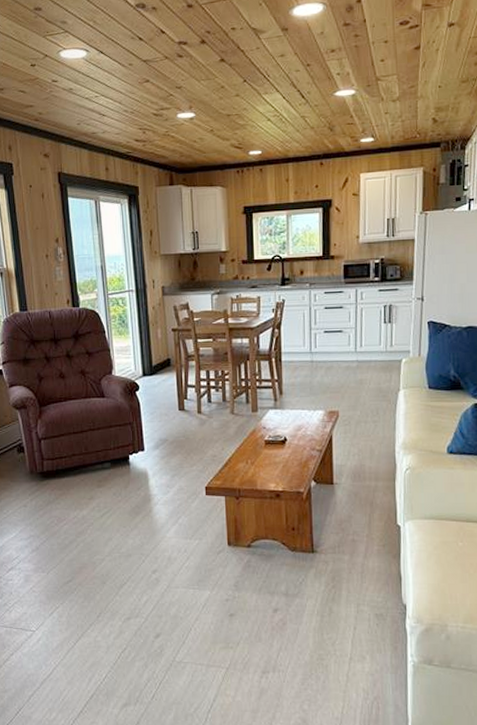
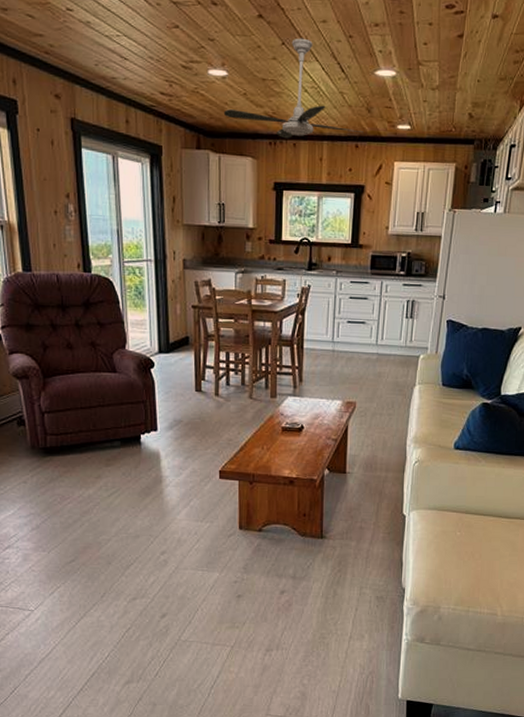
ceiling fan: none [193,73,327,166] -> present [223,38,364,139]

